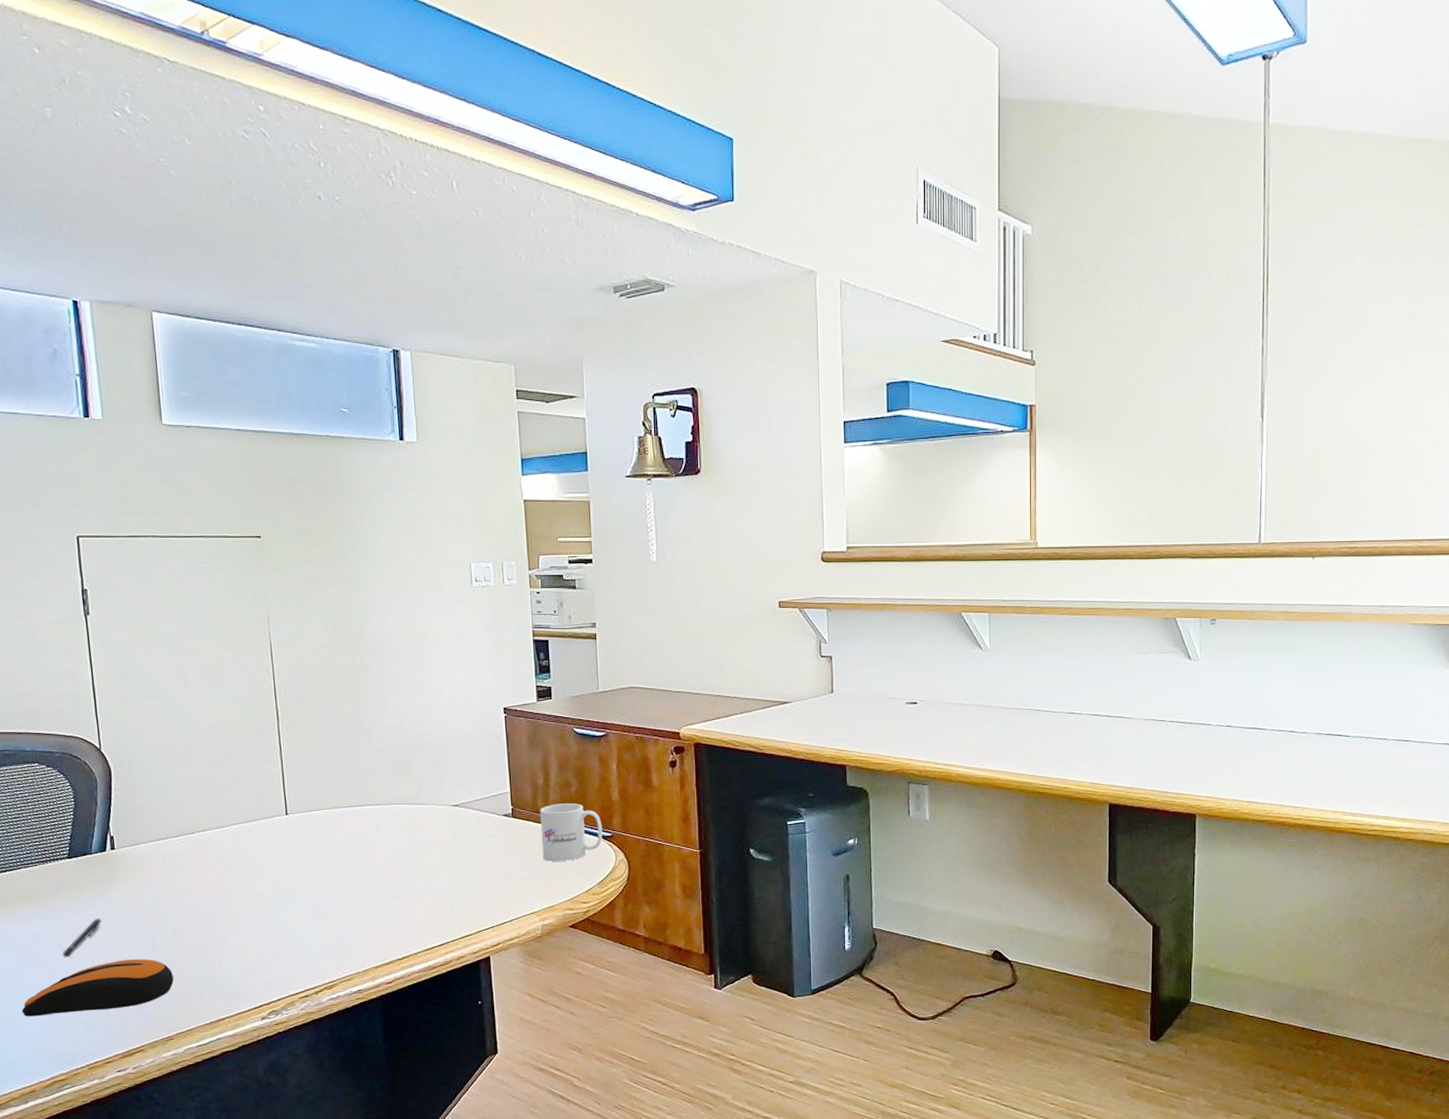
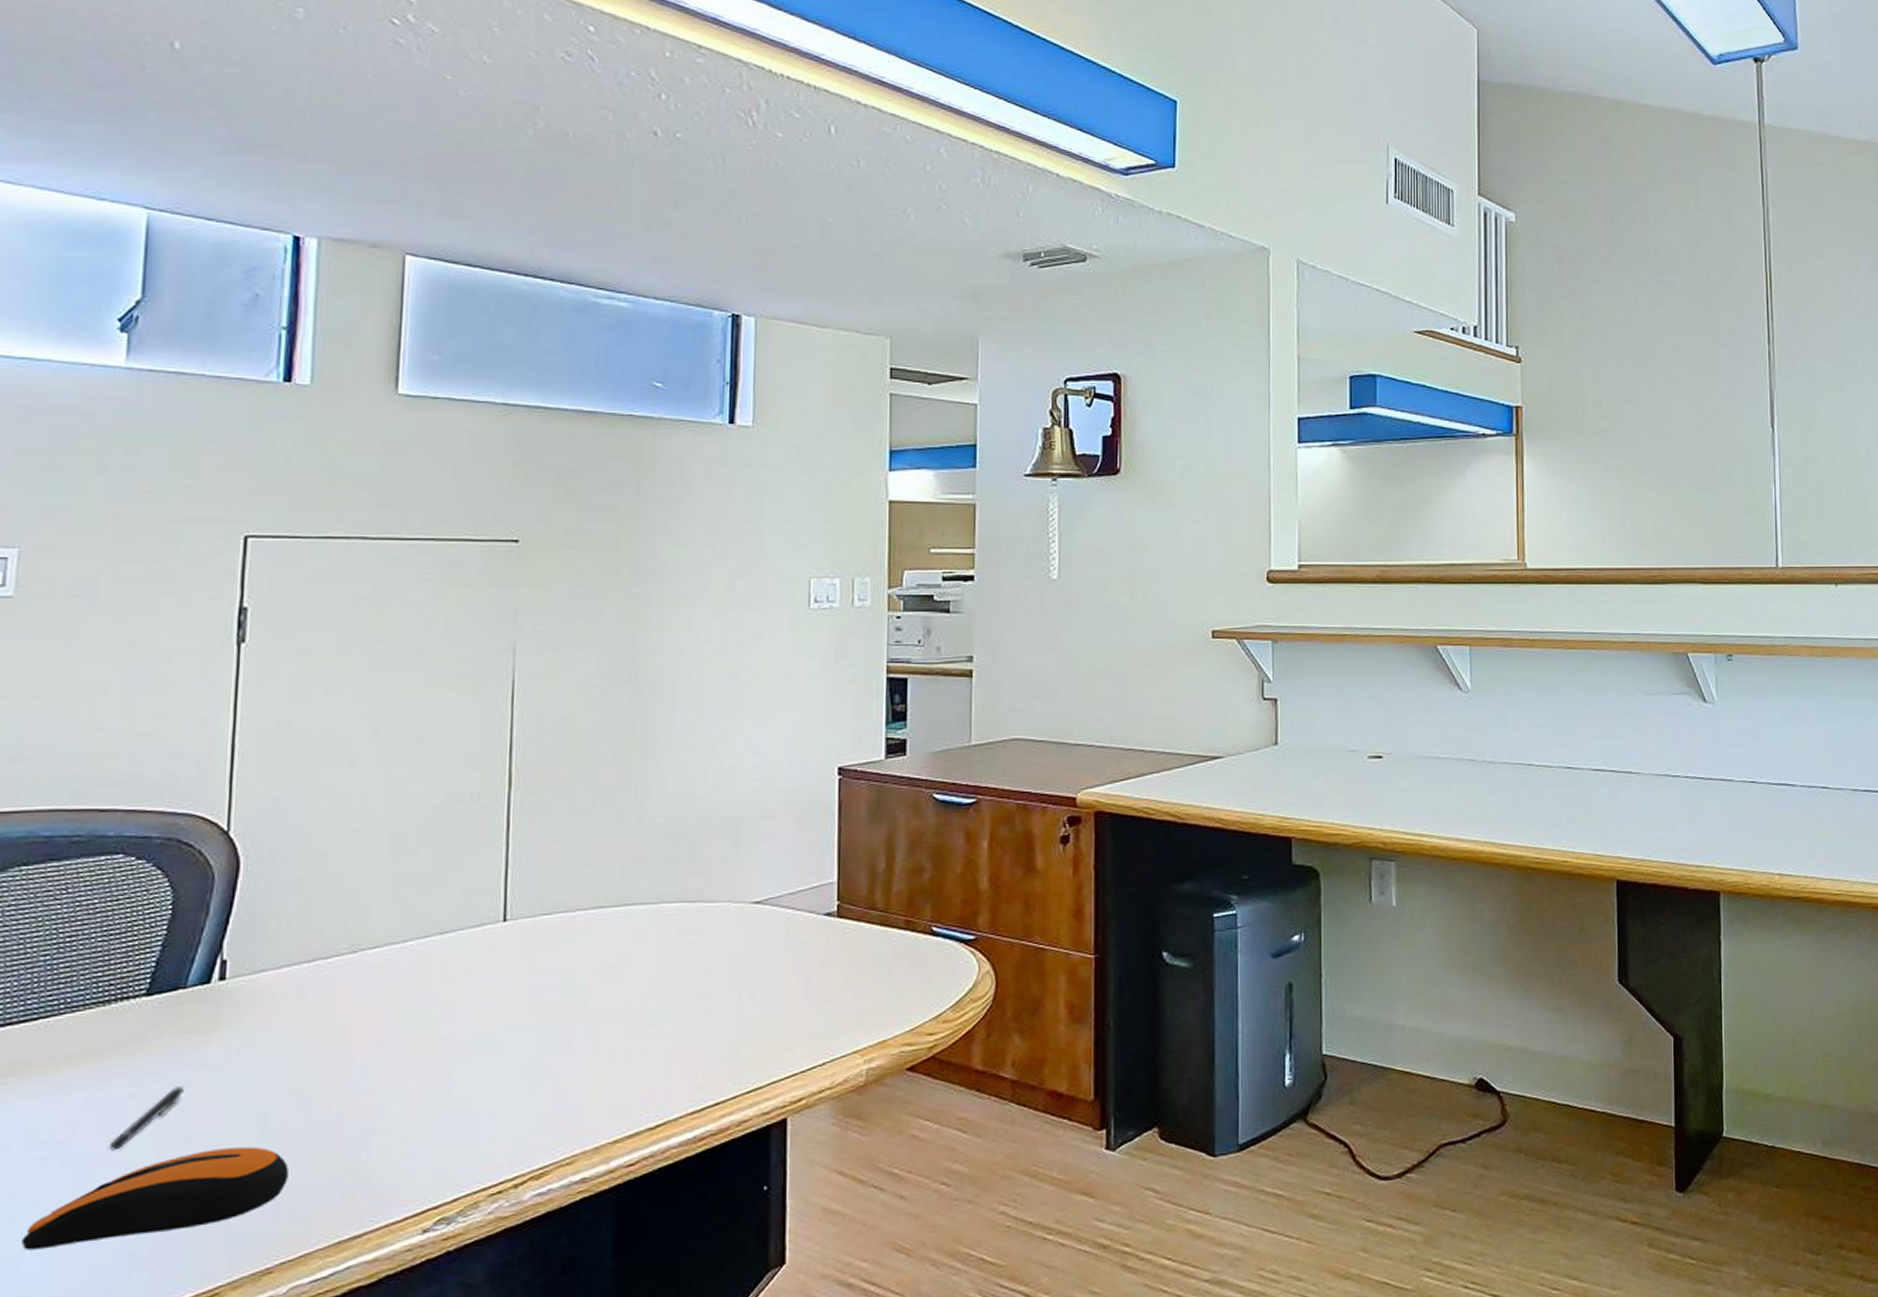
mug: present [540,803,603,861] -> none [876,895,963,977]

